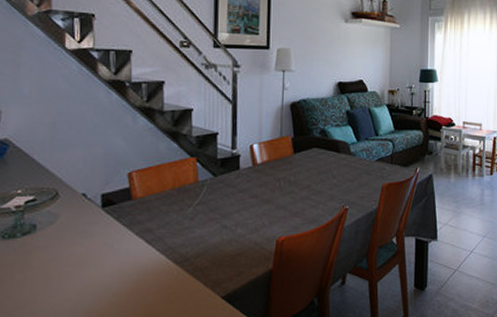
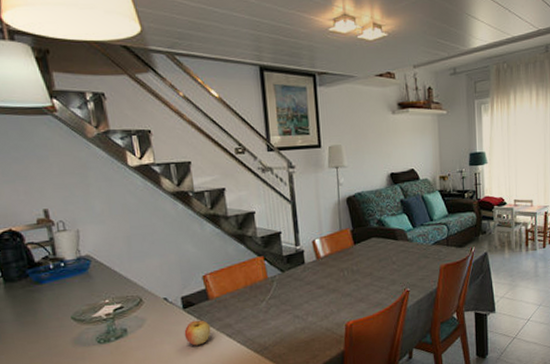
apple: none [99,220,130,250] -> present [184,319,211,346]

